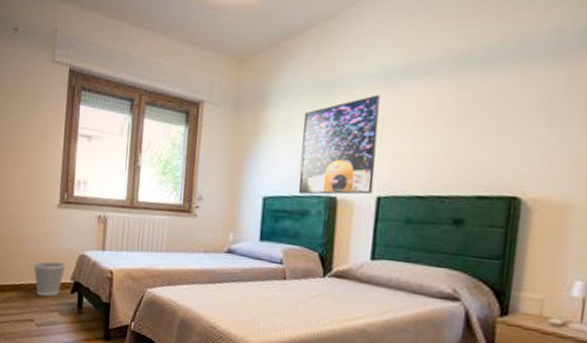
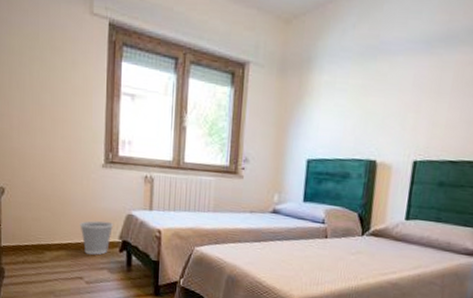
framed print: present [298,94,380,195] -> none [340,61,421,159]

